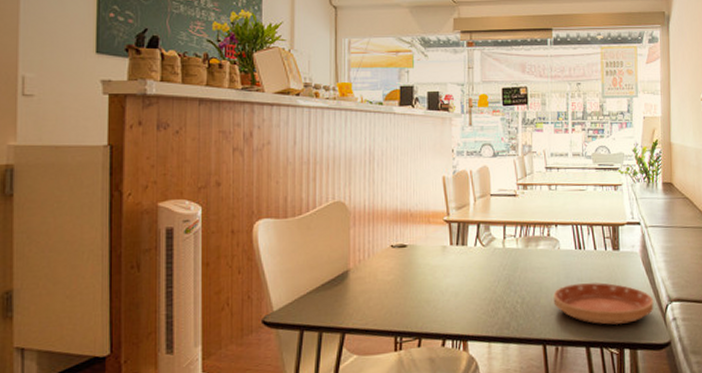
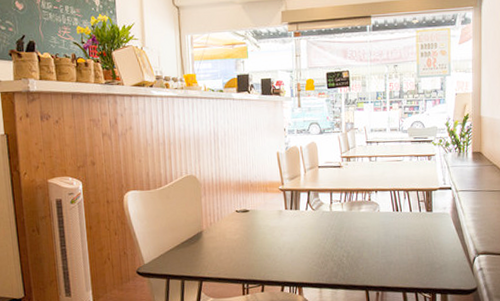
saucer: present [553,282,654,325] -> none [374,239,463,274]

